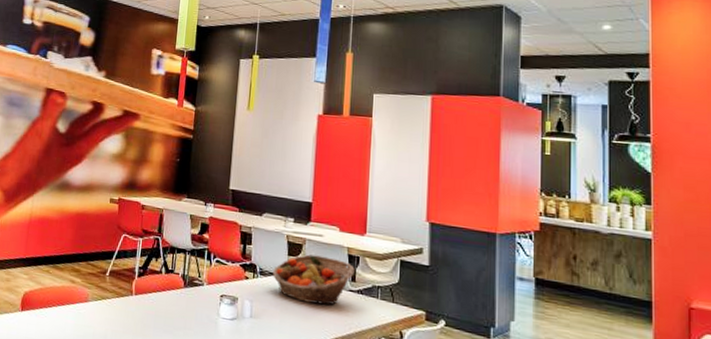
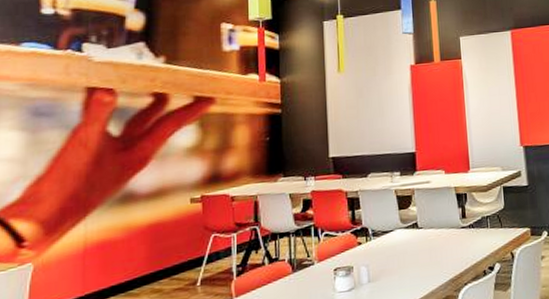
fruit basket: present [272,254,355,305] -> none [385,201,464,252]

